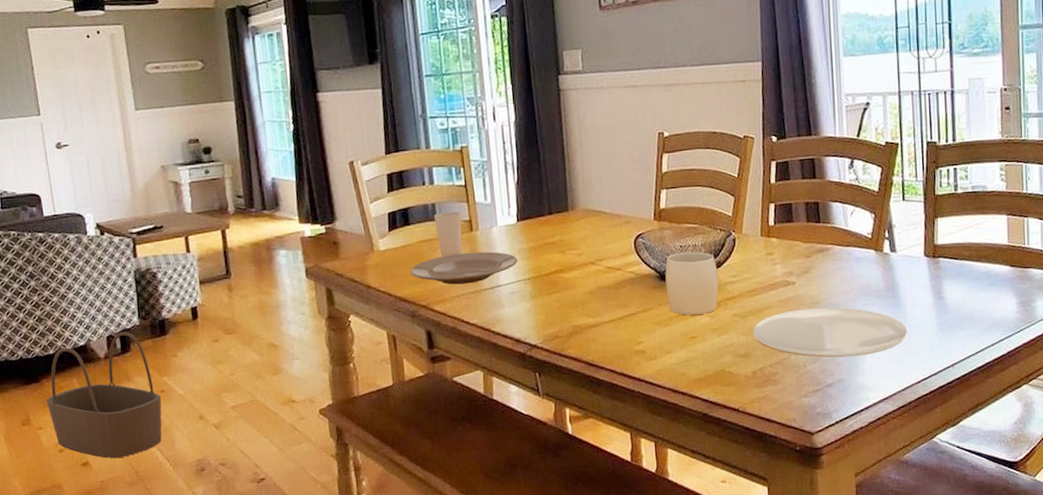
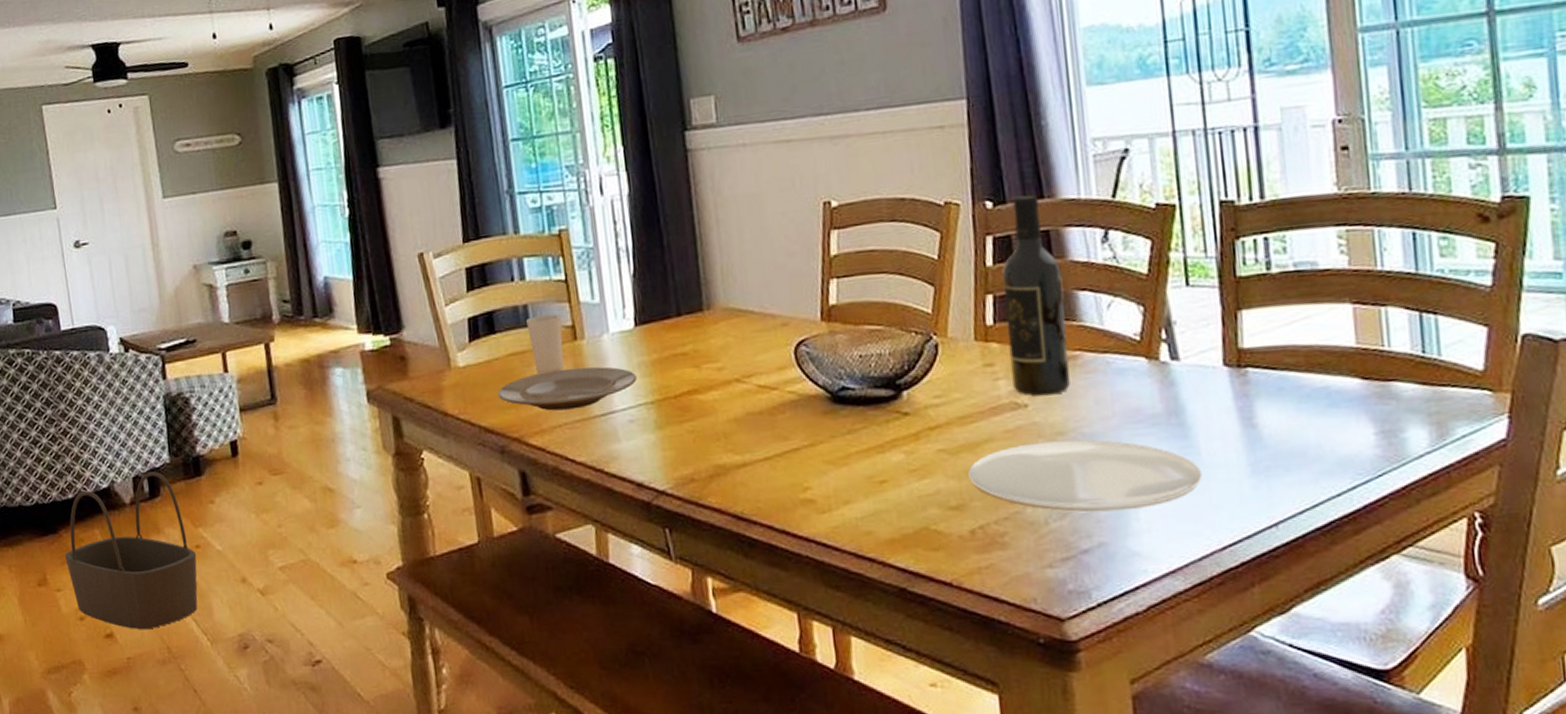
mug: present [665,251,719,315] -> none [839,363,917,451]
wine bottle: none [781,133,824,276] -> present [1002,195,1070,396]

